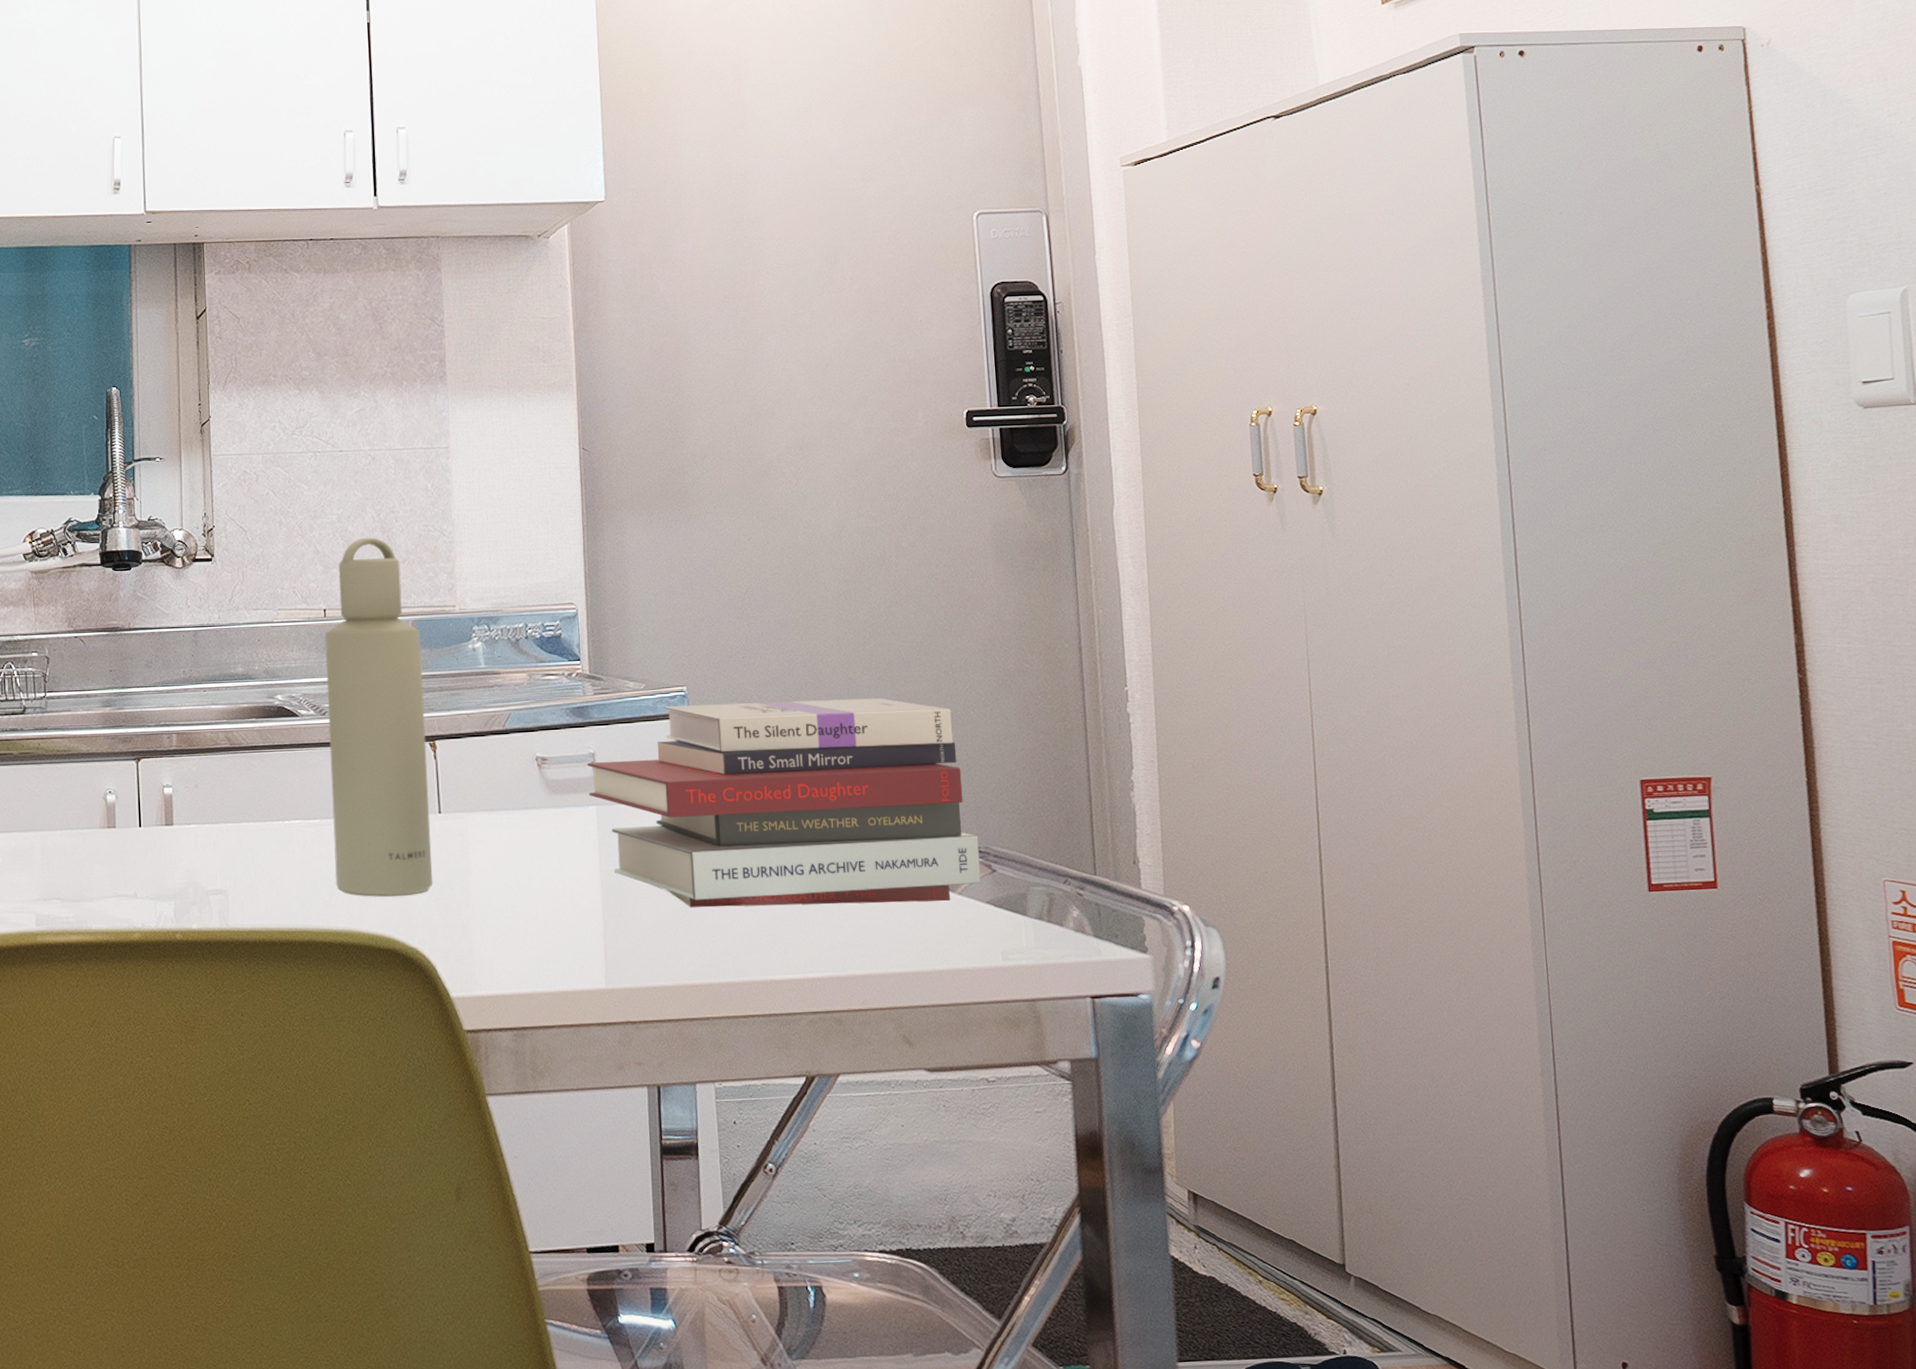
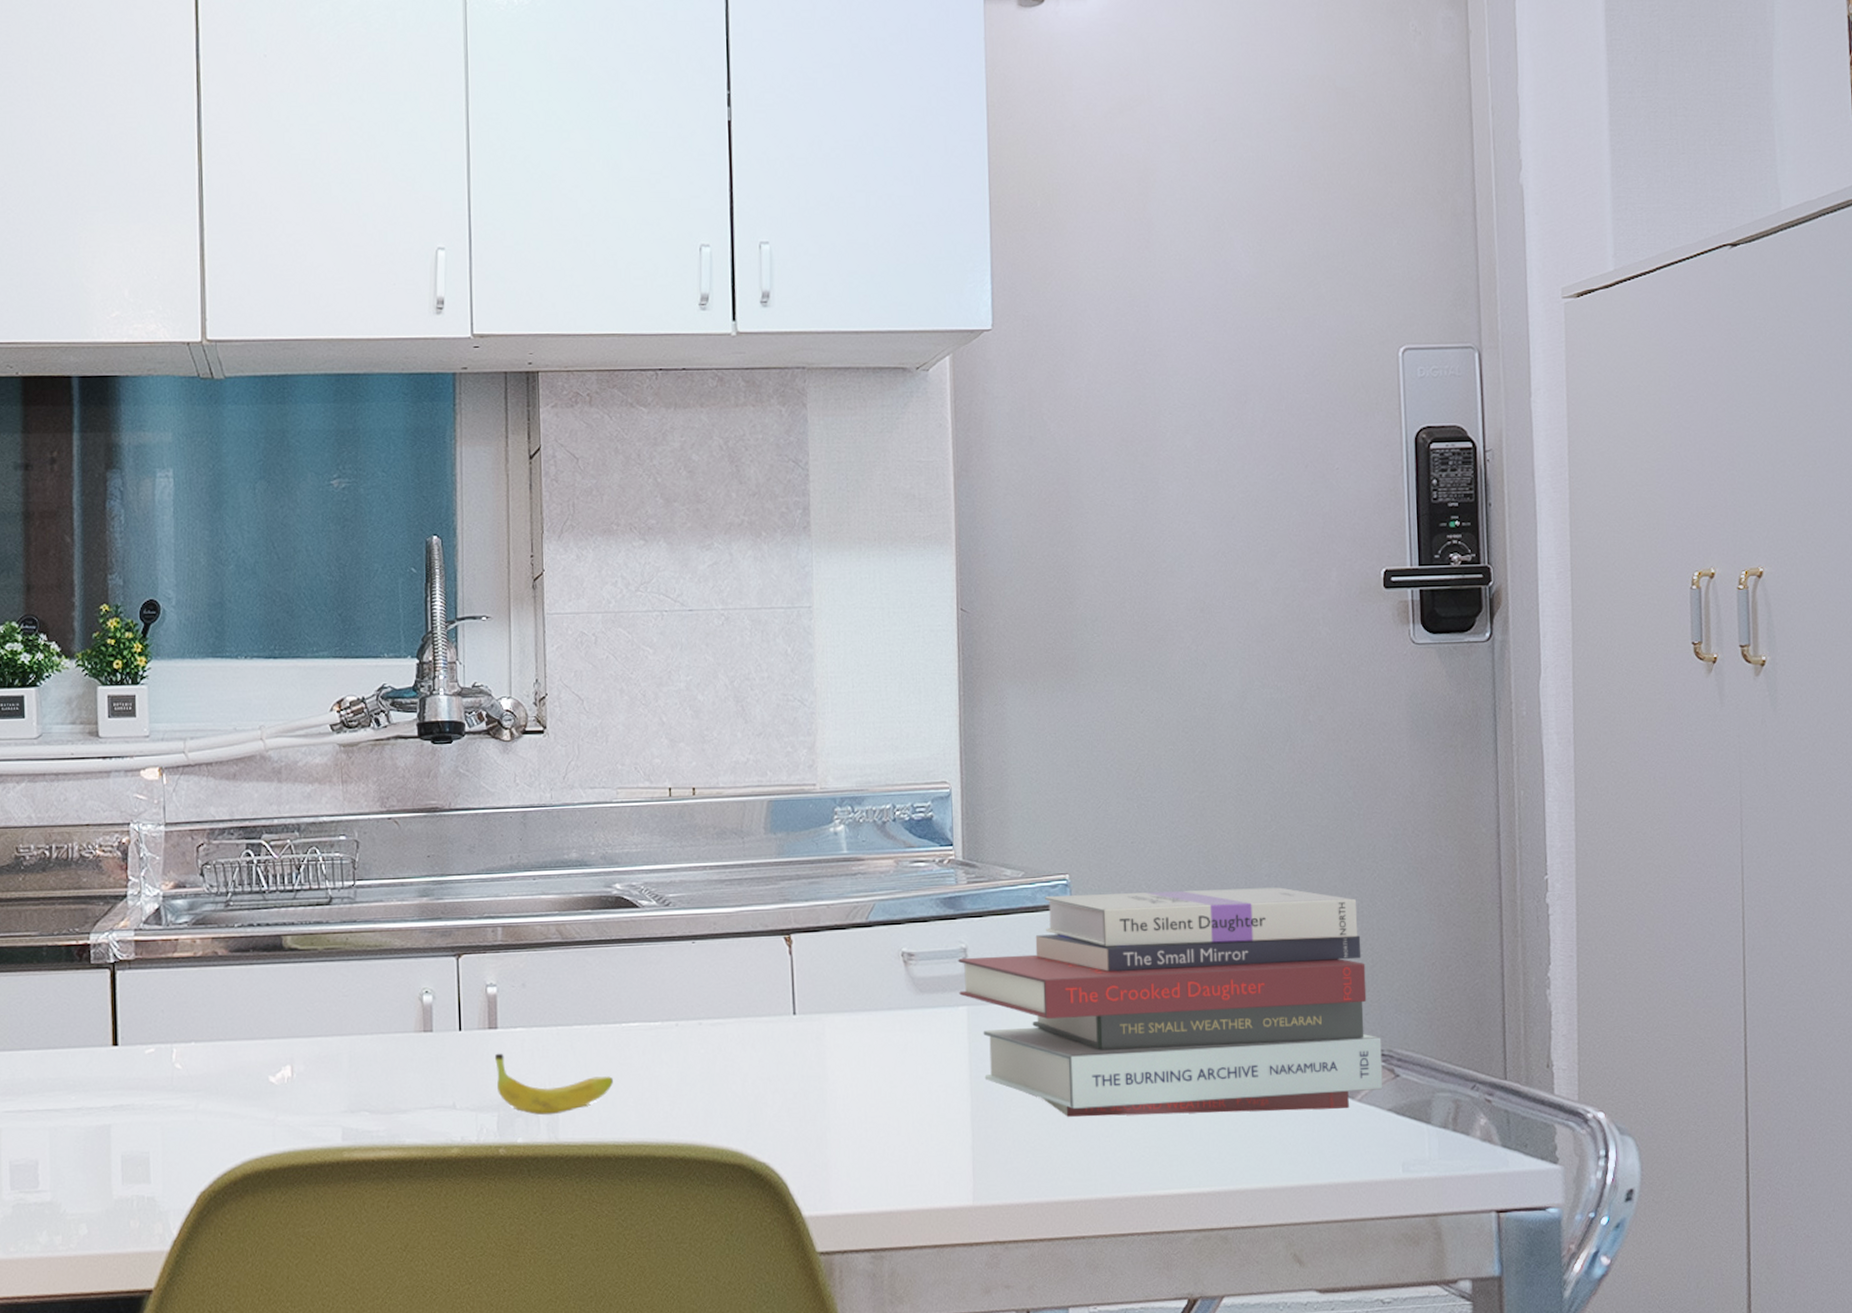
fruit: none [172,847,277,904] -> present [495,1053,613,1116]
bottle: present [324,537,433,897] -> none [669,707,786,1107]

